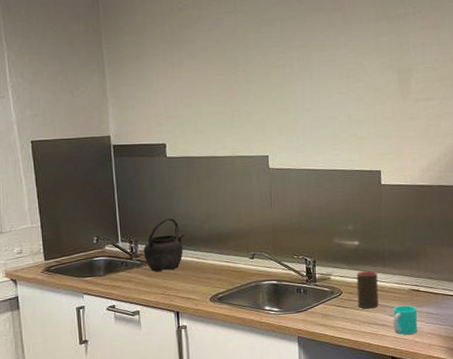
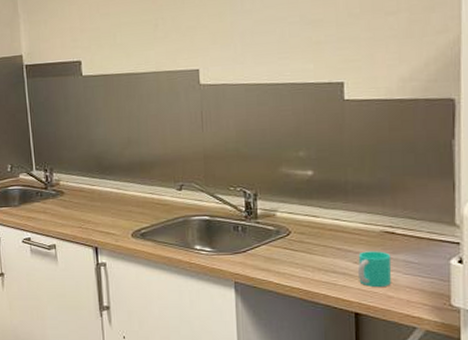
kettle: present [143,217,185,272] -> none [59,143,103,203]
cup: present [356,271,379,309] -> none [309,207,339,253]

